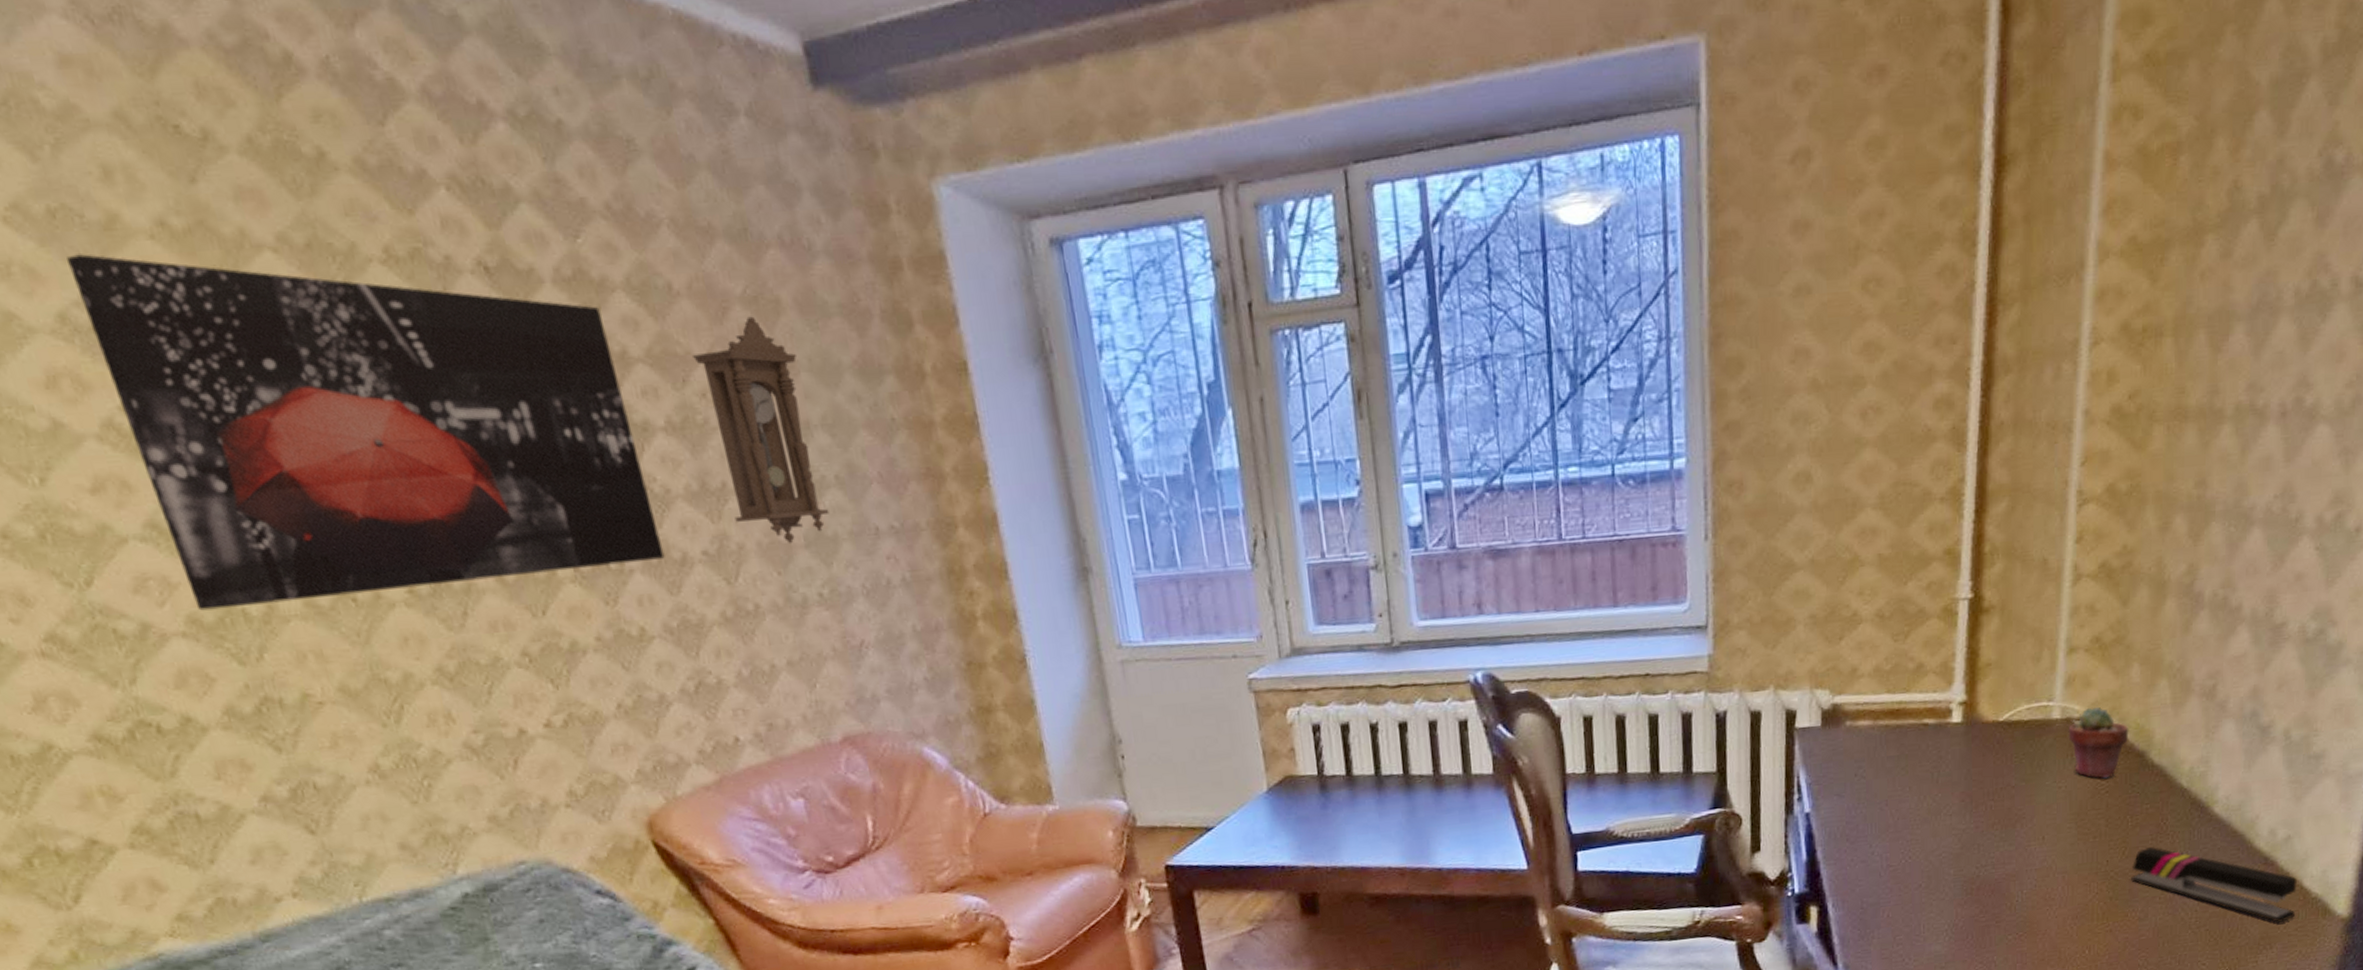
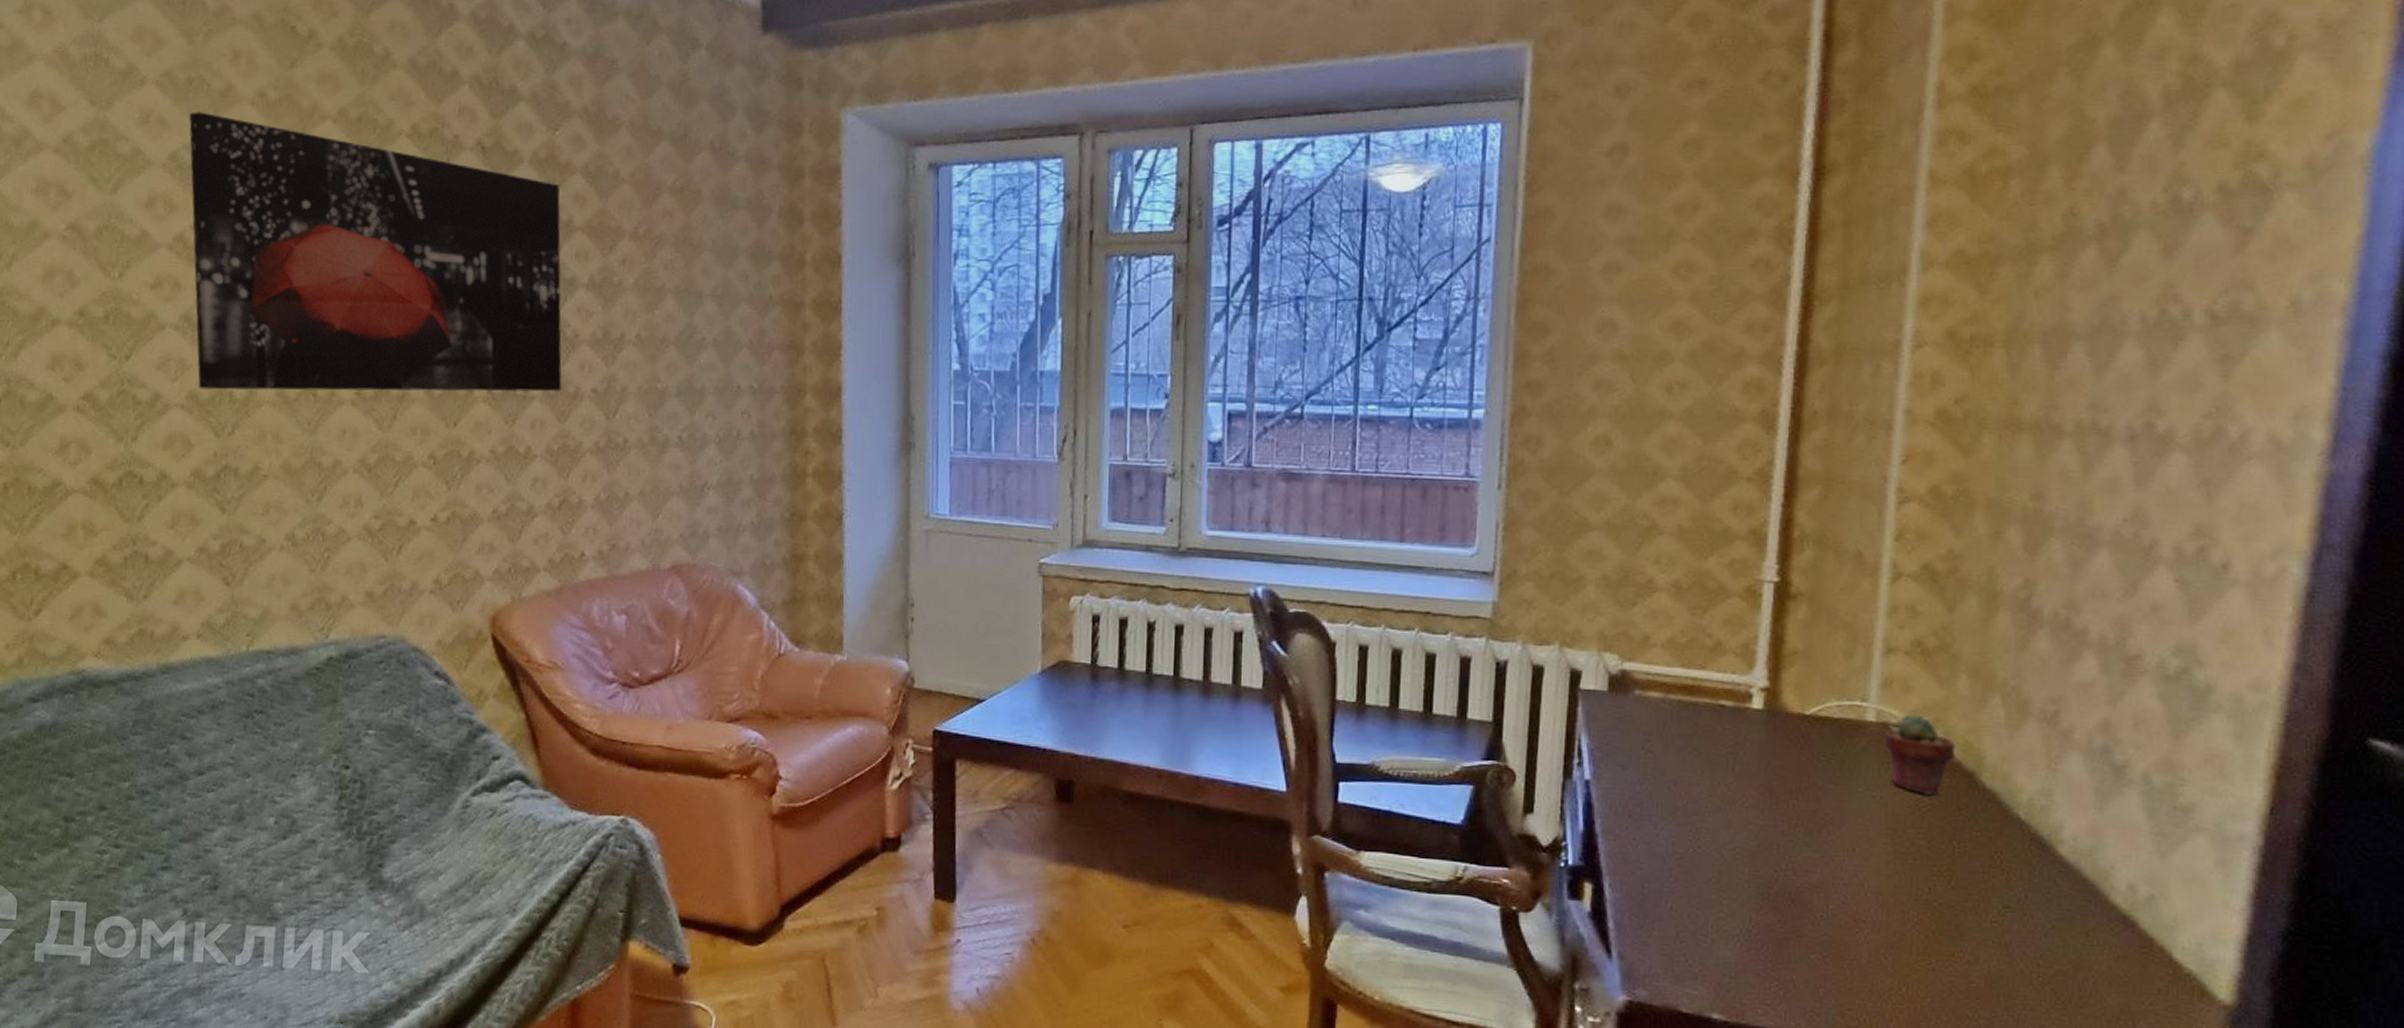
pendulum clock: present [691,316,830,544] -> none [621,203,704,392]
stapler: present [2131,847,2297,924] -> none [1958,881,2164,998]

